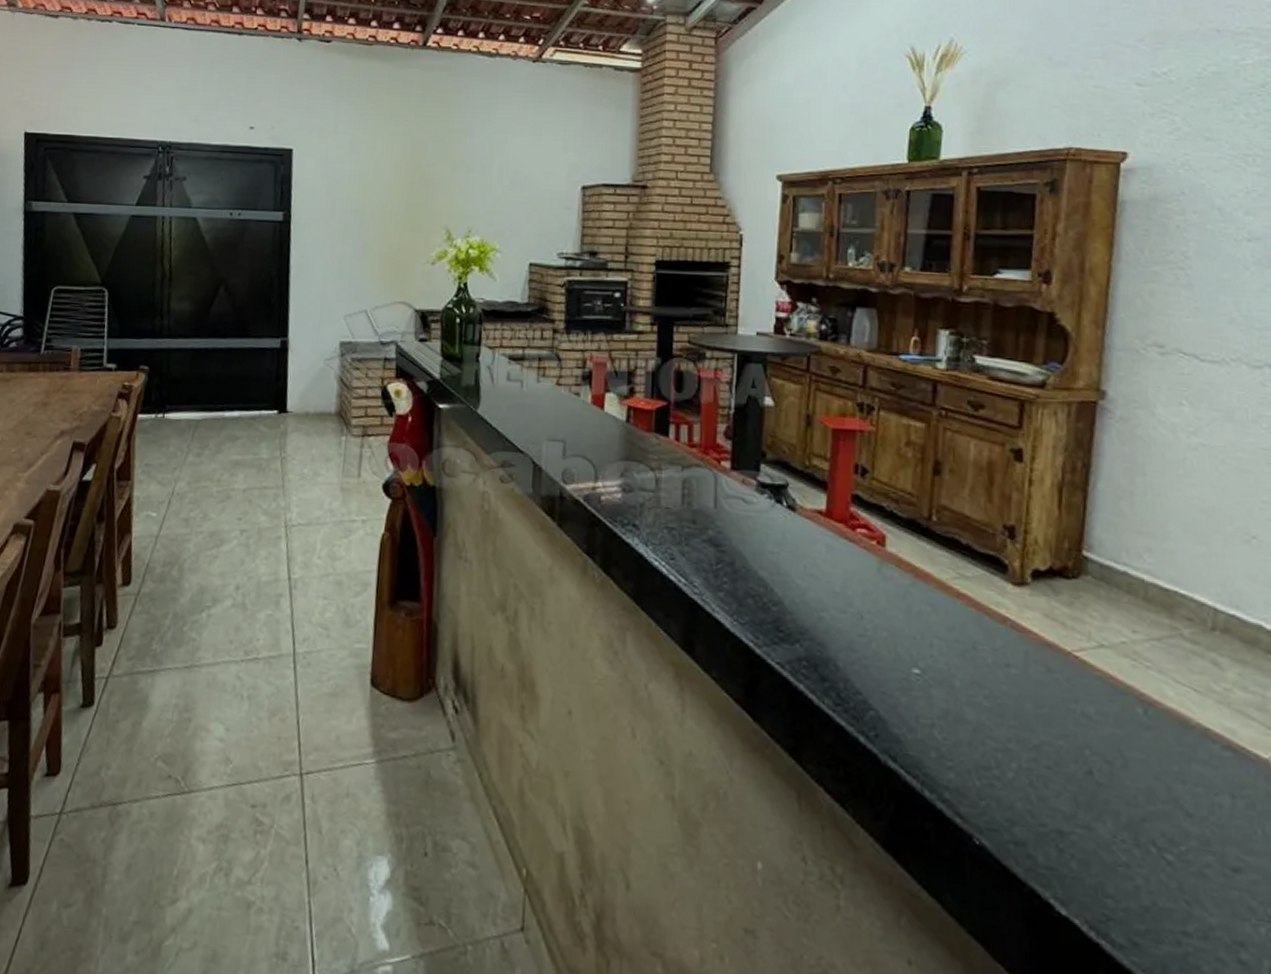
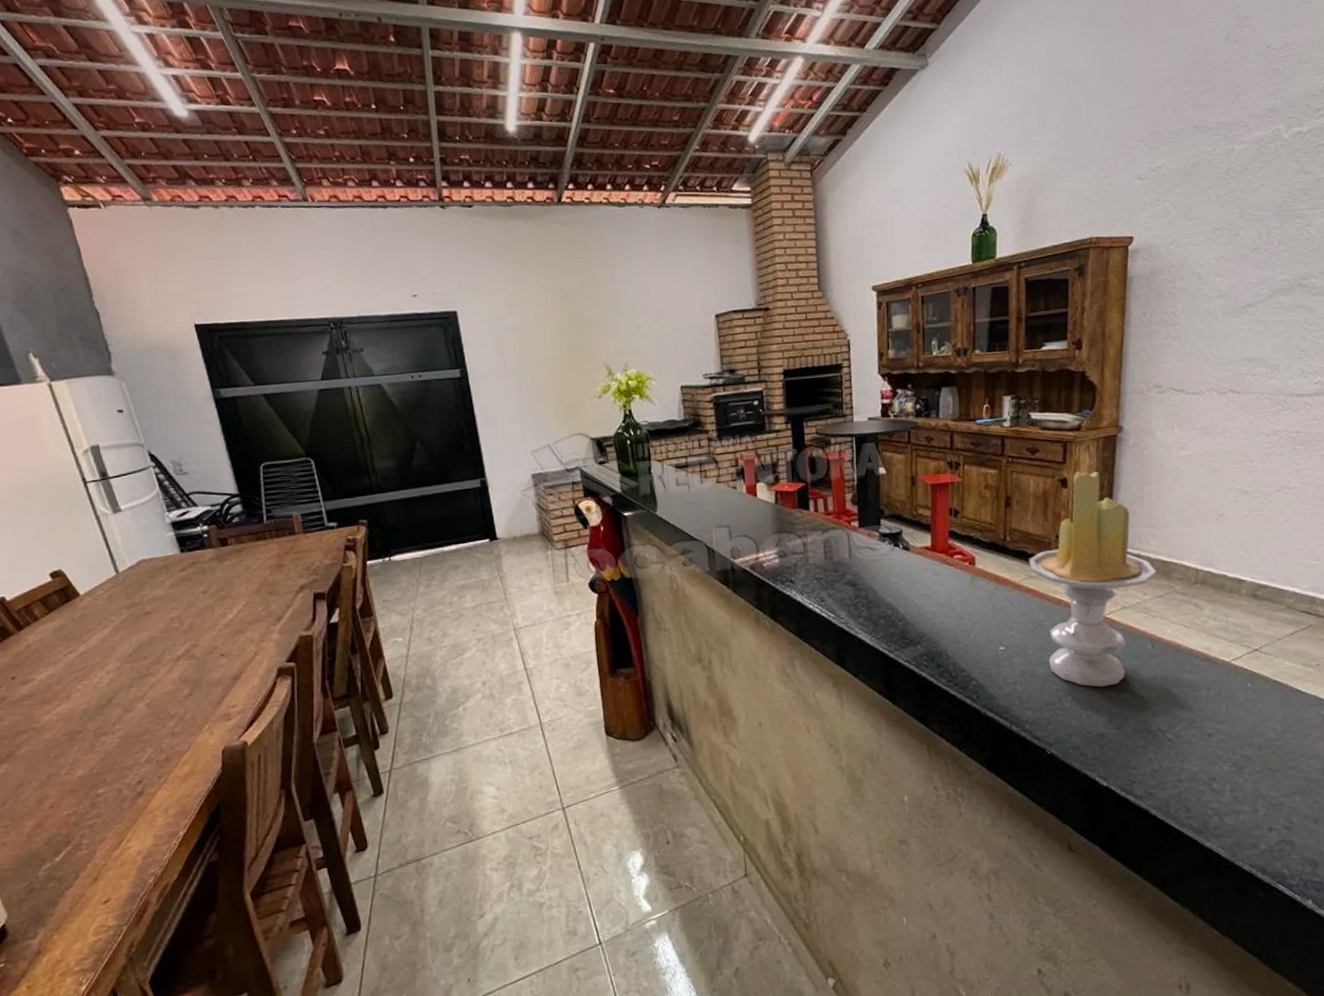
candle: none [962,442,1152,759] -> present [1028,471,1156,687]

